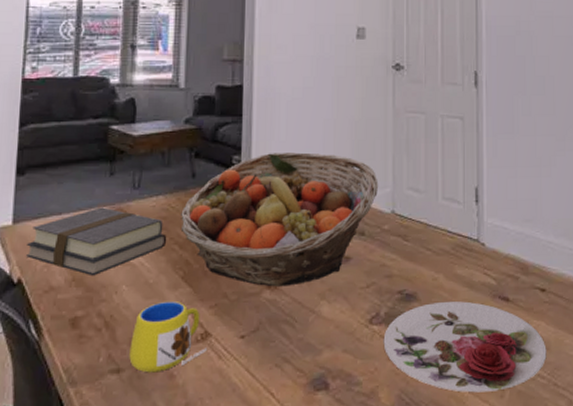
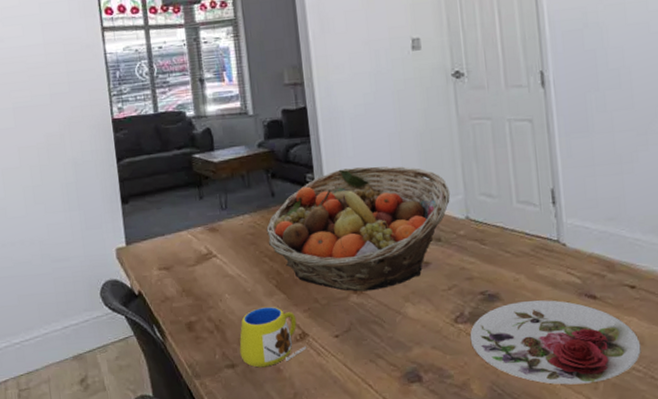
book: present [26,207,167,275] -> none [141,227,258,286]

